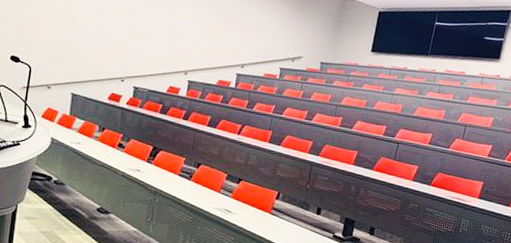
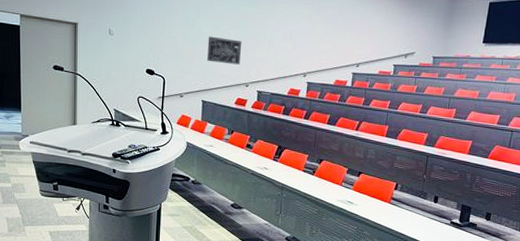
wall art: none [80,25,120,58] -> present [207,36,242,65]

